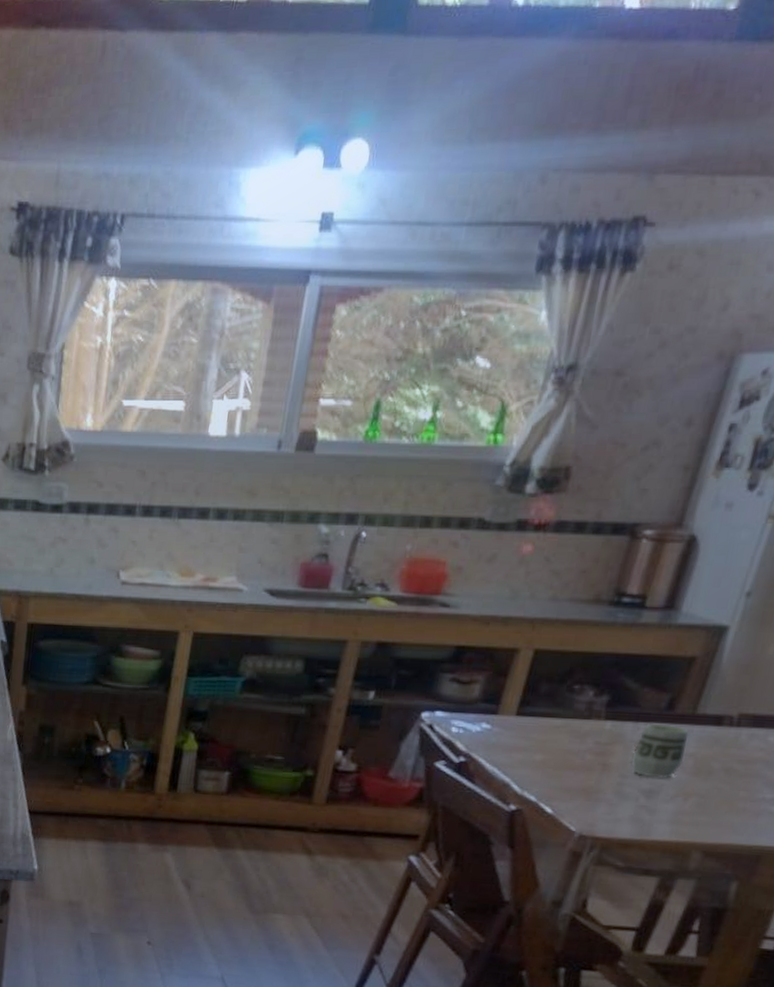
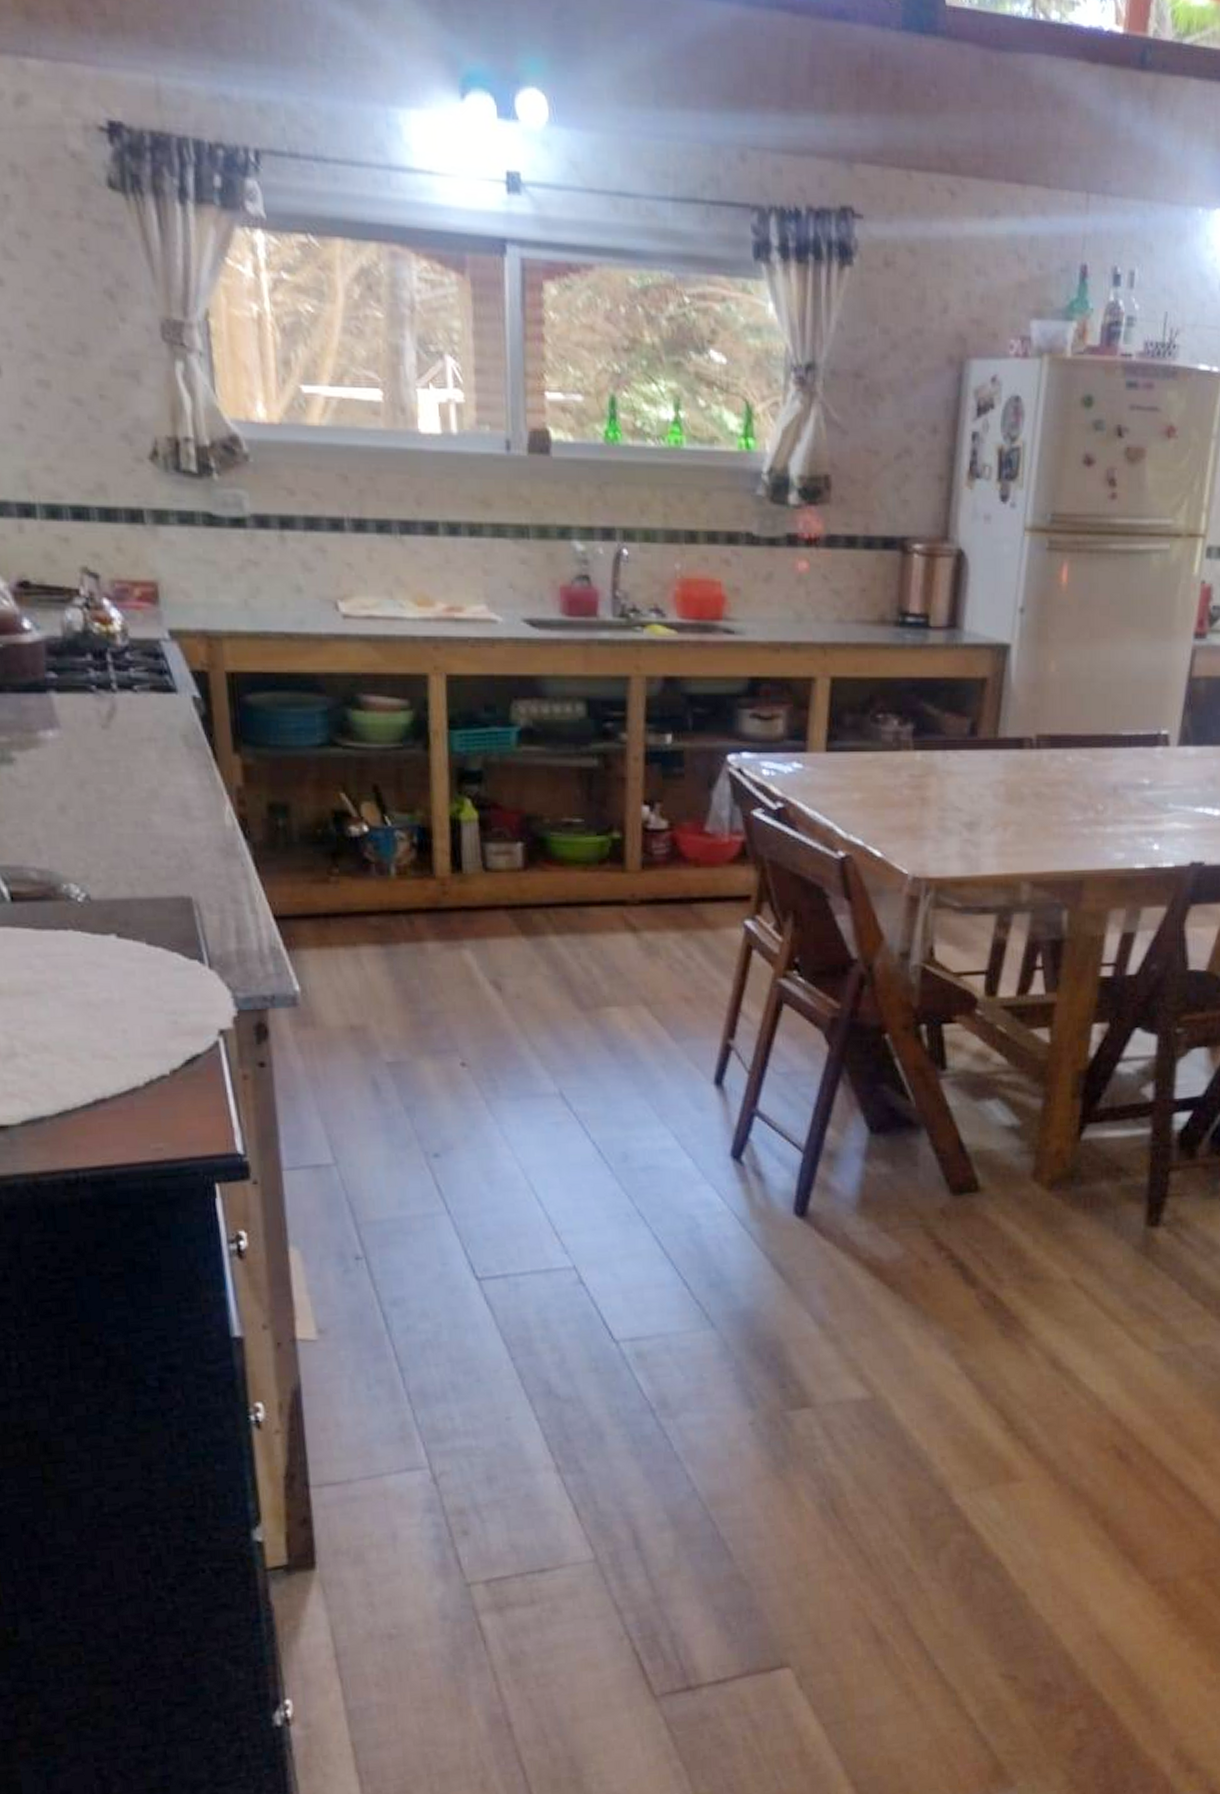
cup: present [632,724,689,778] -> none [947,752,996,809]

